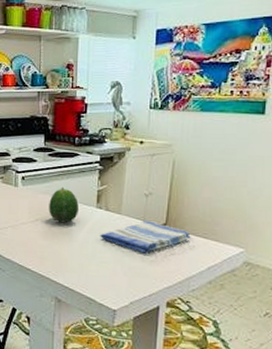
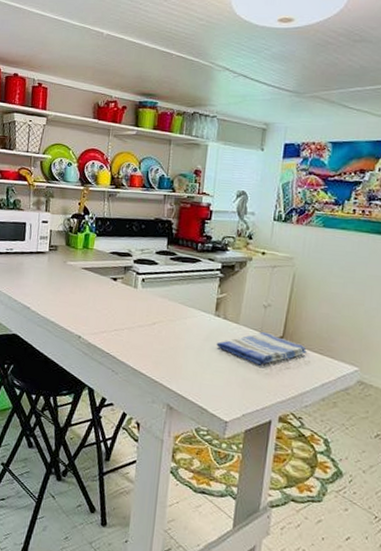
fruit: present [49,186,79,223] -> none [166,292,197,329]

